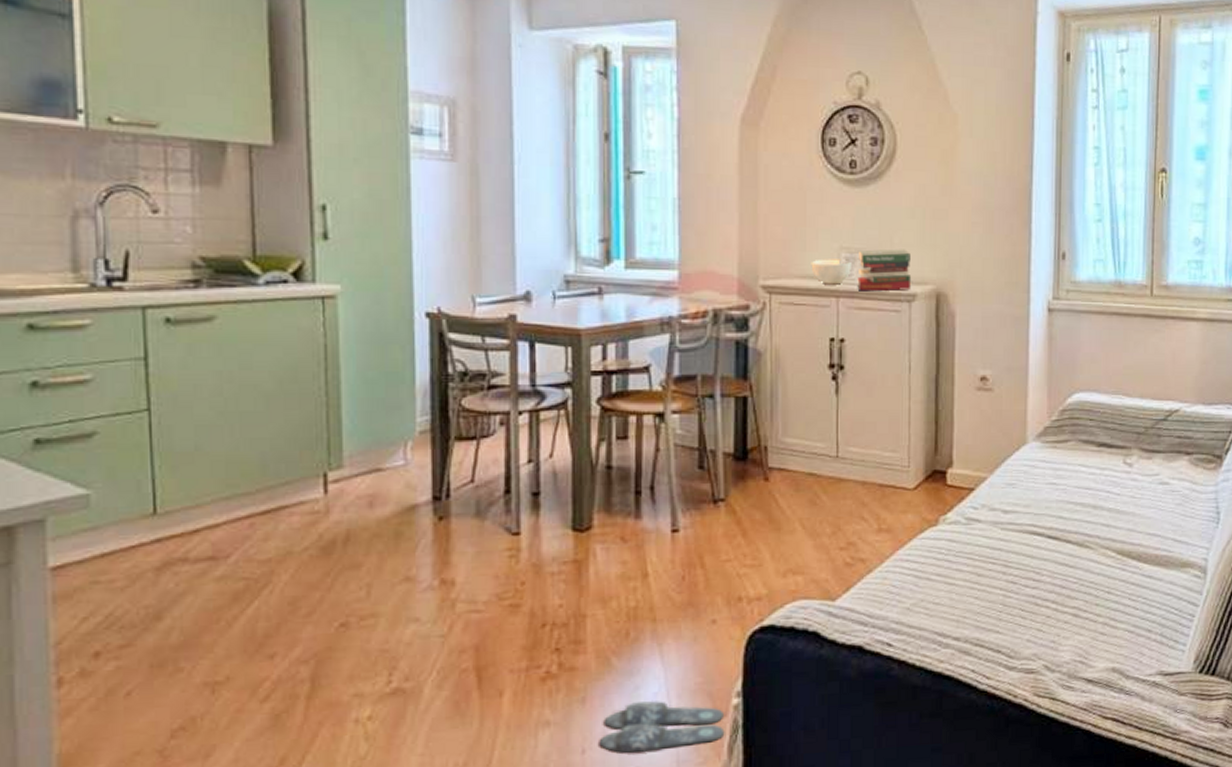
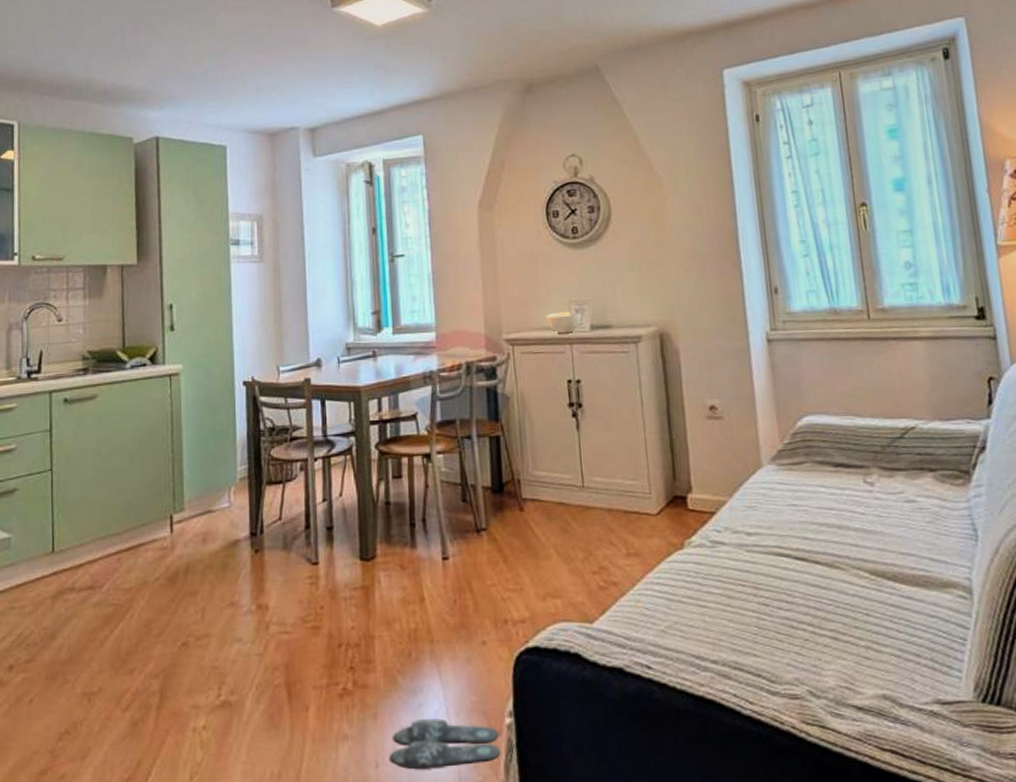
books: present [857,249,912,292] -> none [585,297,637,337]

